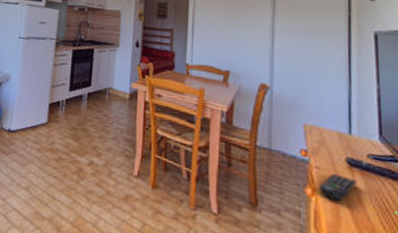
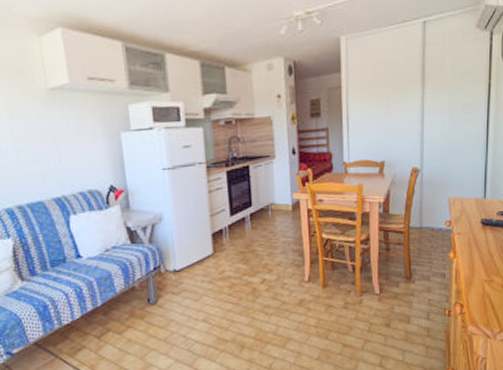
remote control: present [319,174,356,202] -> none [459,235,488,258]

